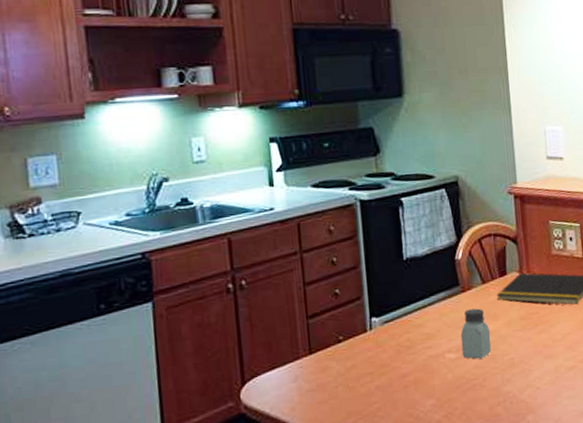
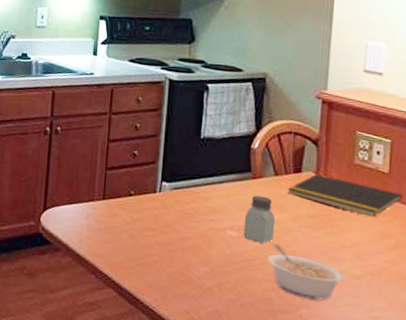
legume: none [489,356,561,404] -> present [268,244,345,301]

